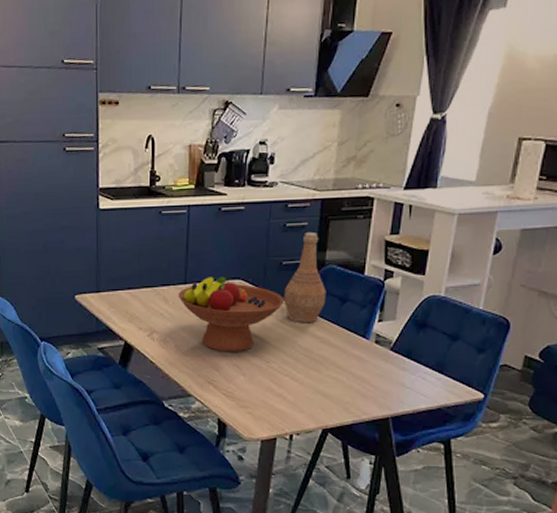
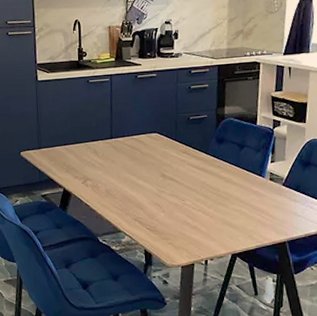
fruit bowl: present [178,277,285,352] -> none [106,131,194,194]
vase: present [283,231,326,323] -> none [192,91,227,167]

